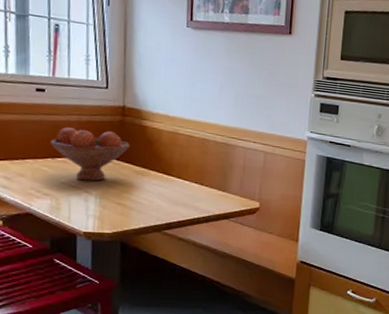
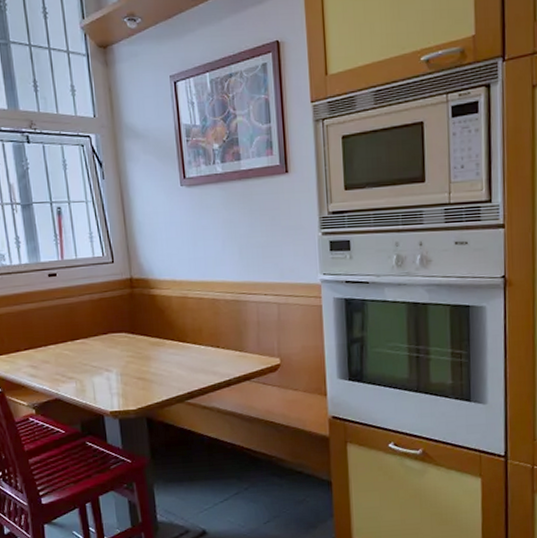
fruit bowl: present [50,127,130,181] -> none [68,305,142,360]

